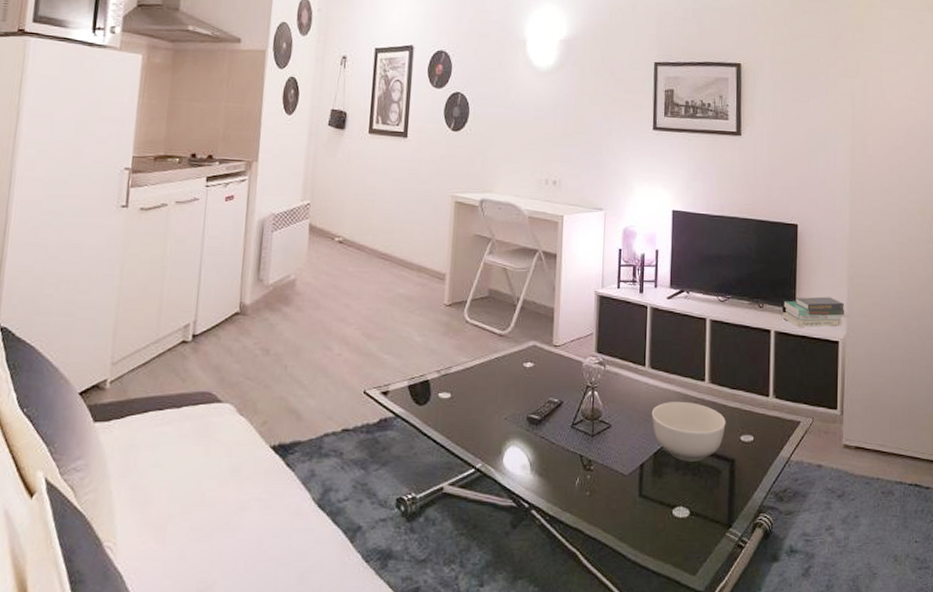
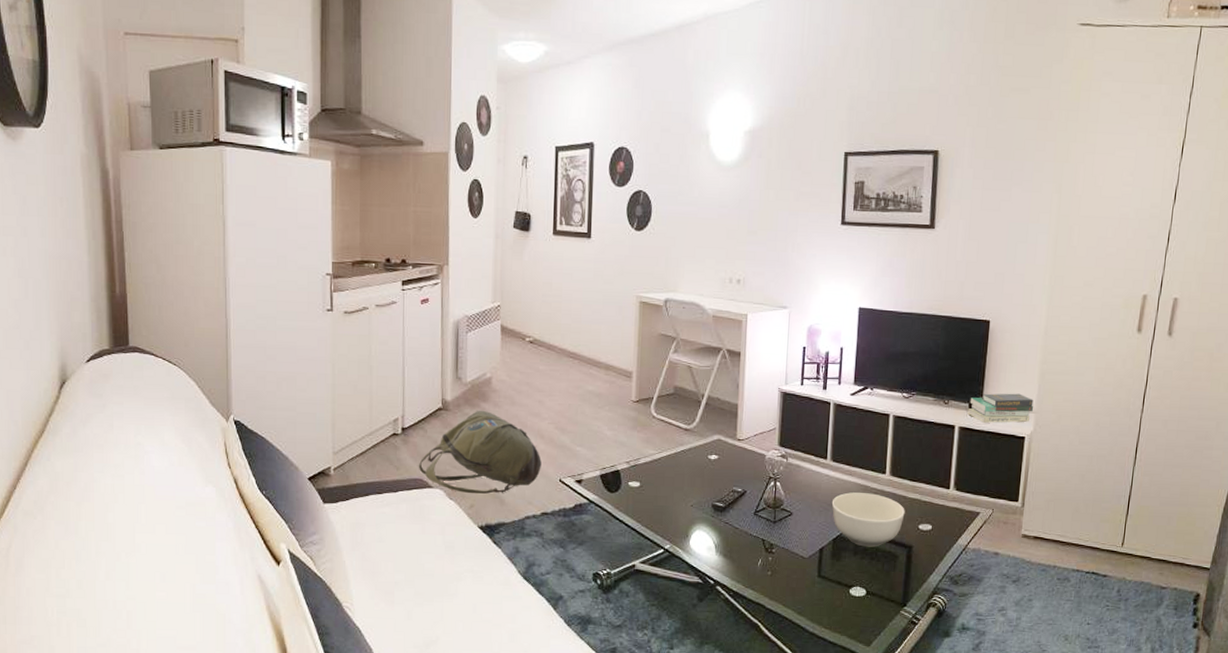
backpack: none [207,314,345,409] -> present [418,410,542,494]

